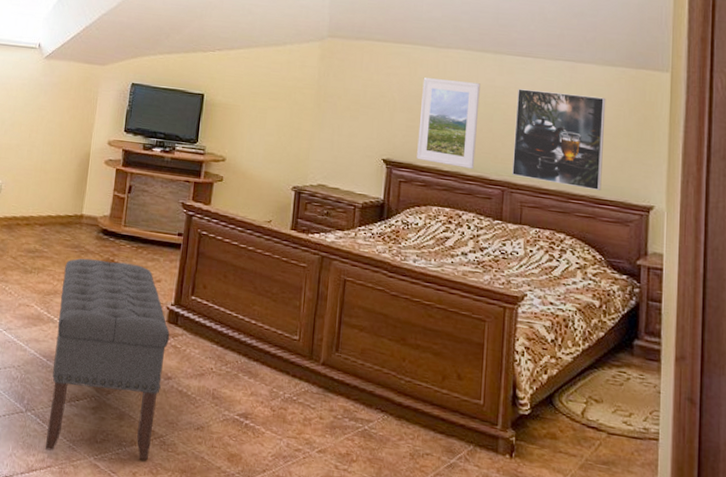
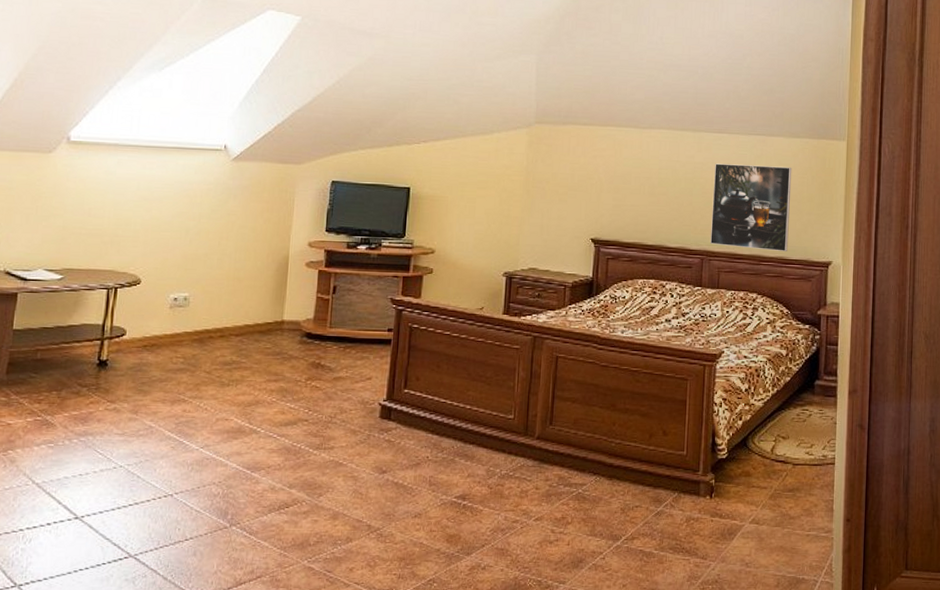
bench: present [44,258,170,461] -> none [253,364,383,561]
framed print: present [417,77,481,169] -> none [623,158,681,241]

